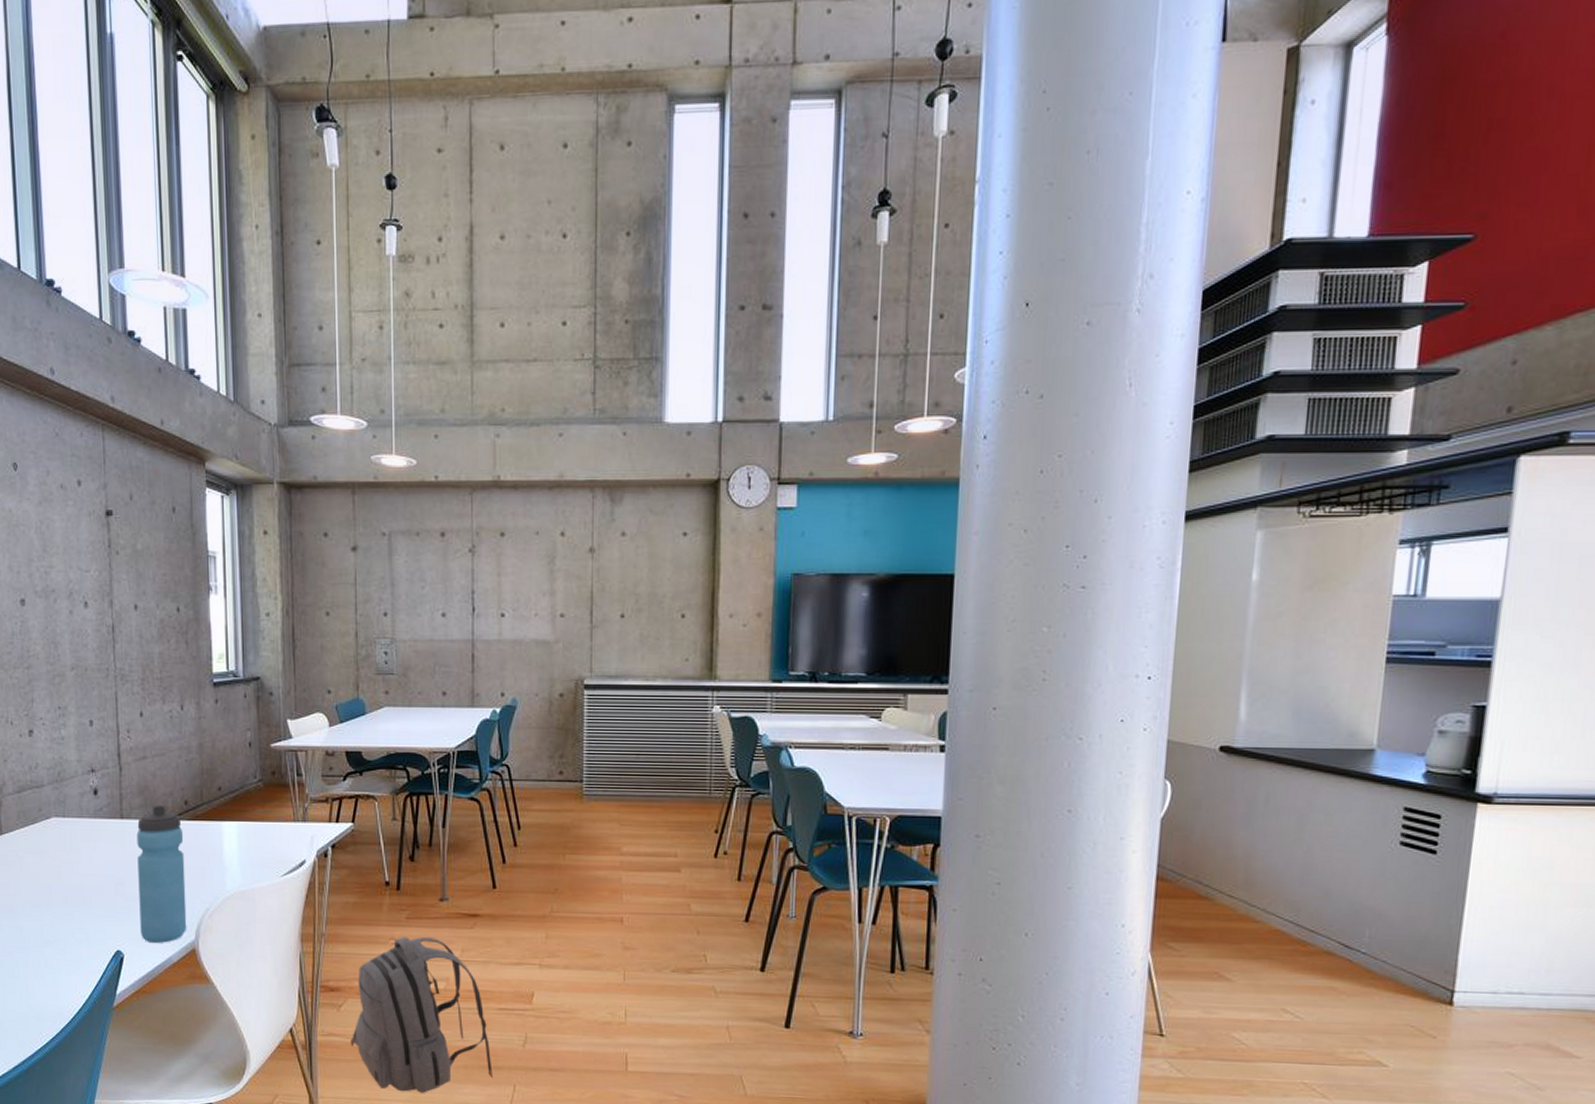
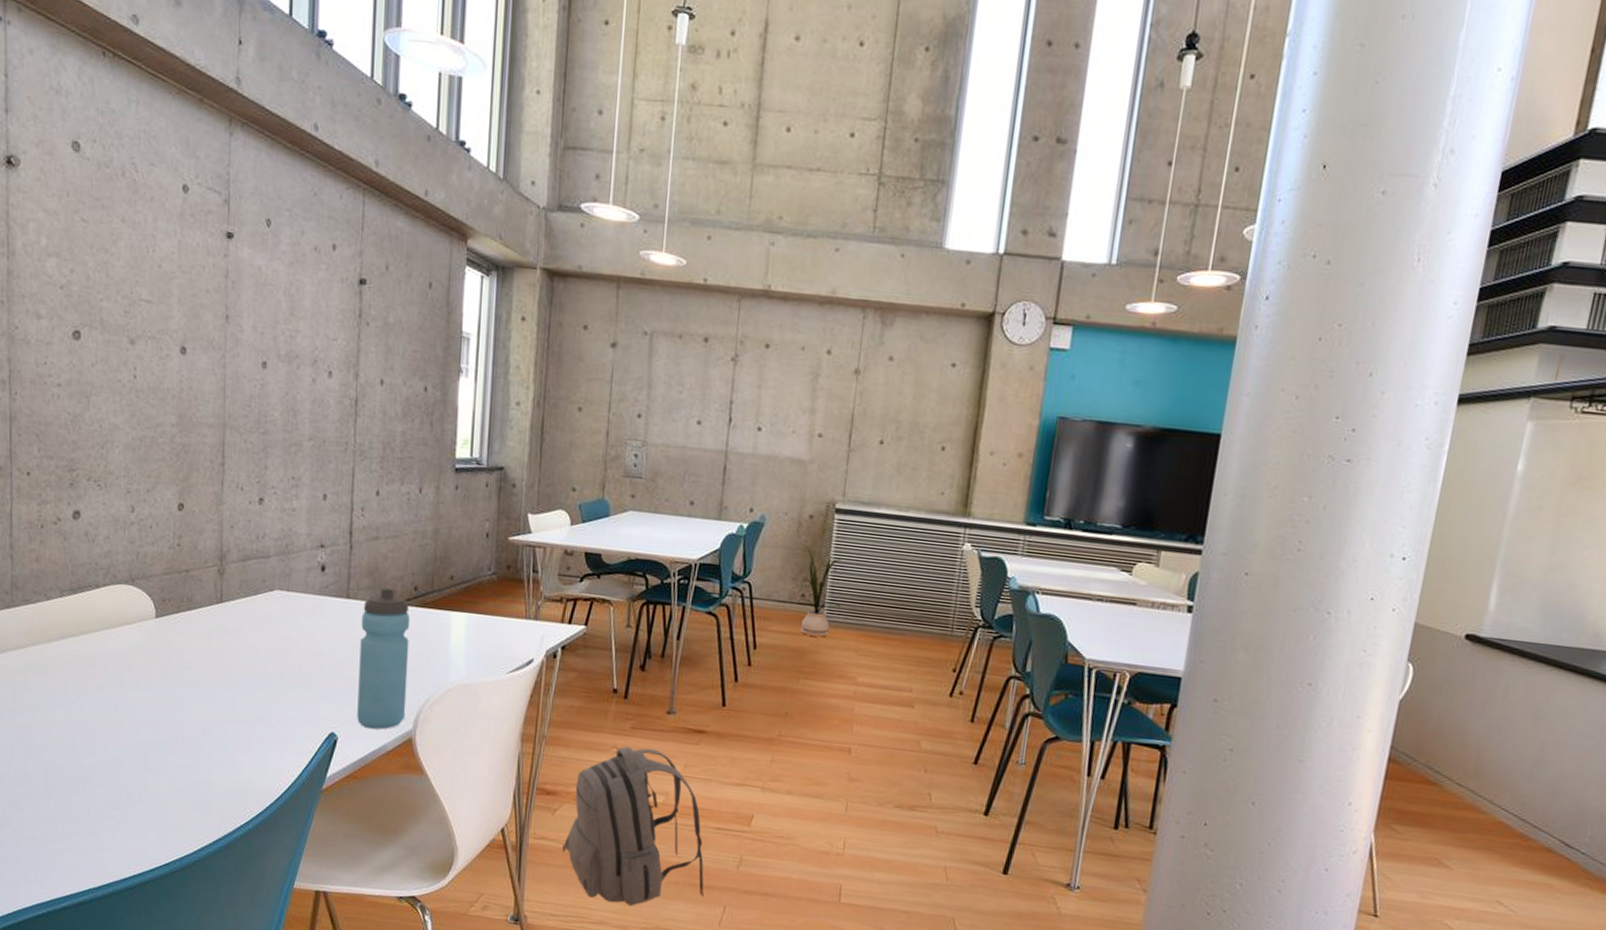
house plant: none [553,721,598,811] -> present [797,542,842,637]

